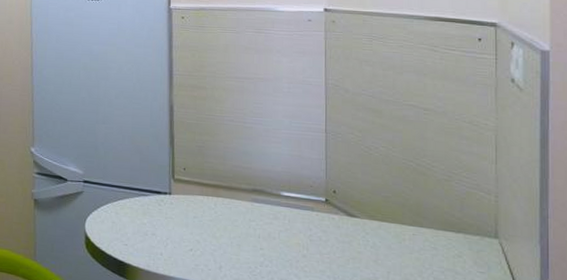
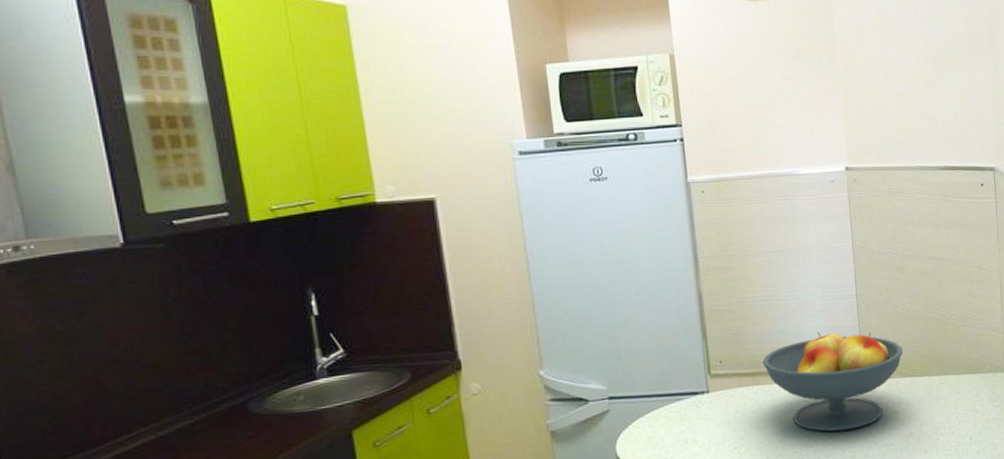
fruit bowl: none [224,158,372,260] -> present [762,331,903,432]

